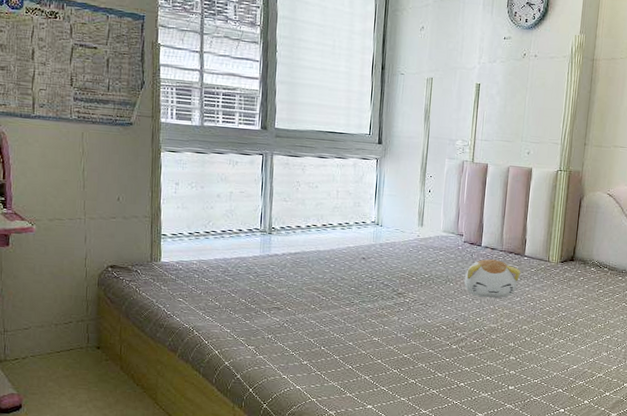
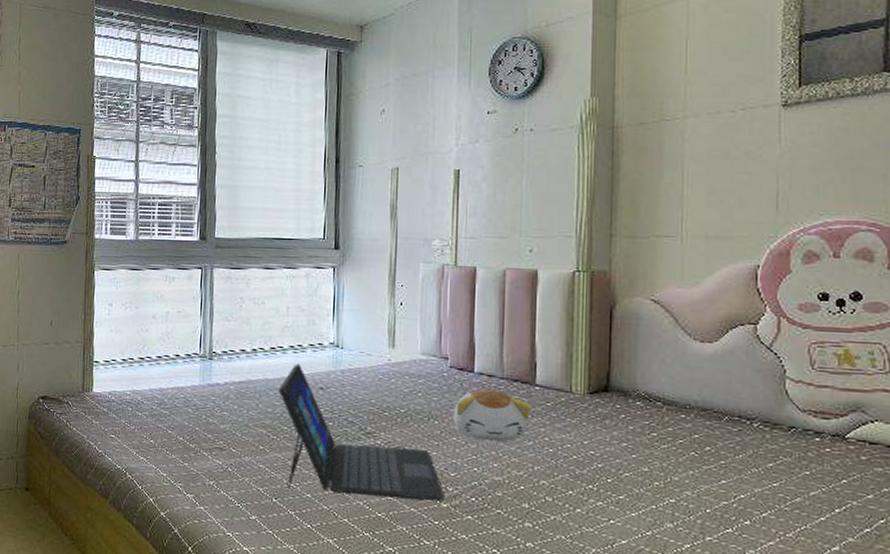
laptop: none [328,238,455,344] -> present [278,363,445,501]

